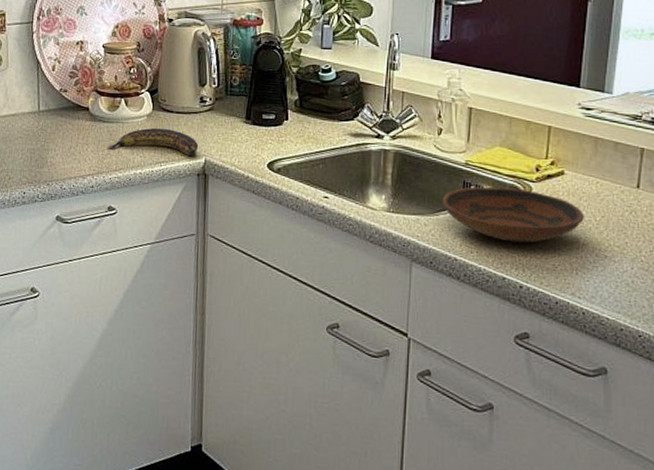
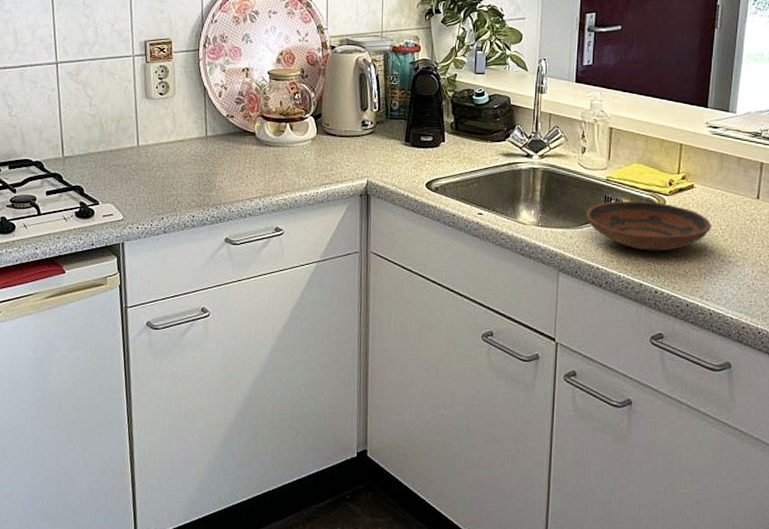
banana: present [107,127,199,156] -> none [273,151,361,177]

